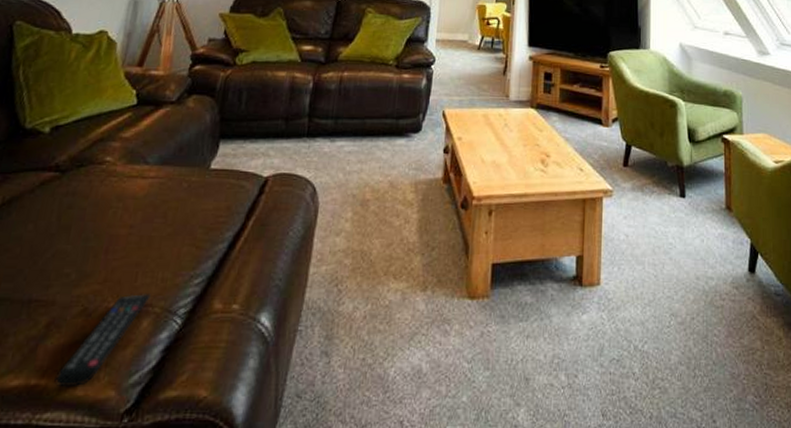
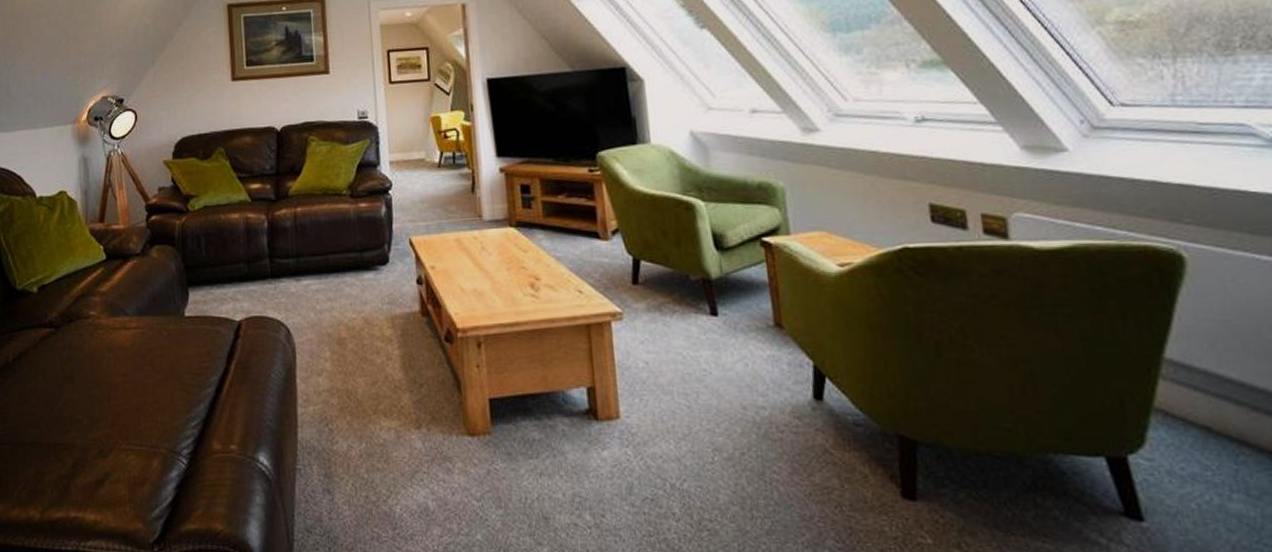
remote control: present [54,292,151,388] -> none [89,435,155,520]

